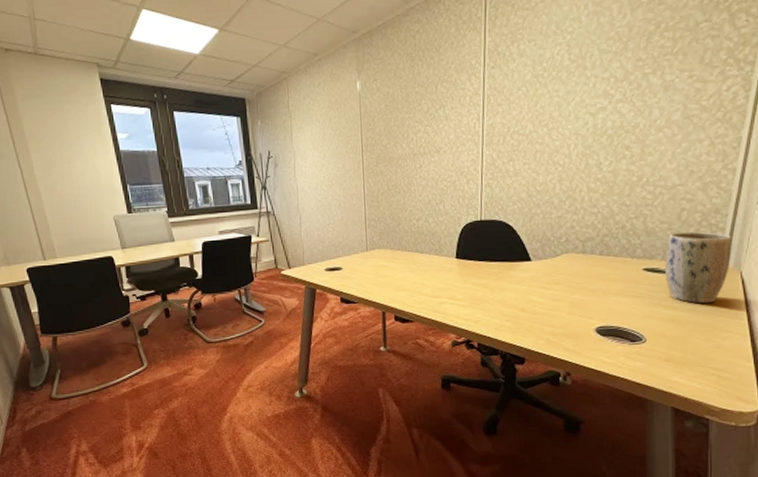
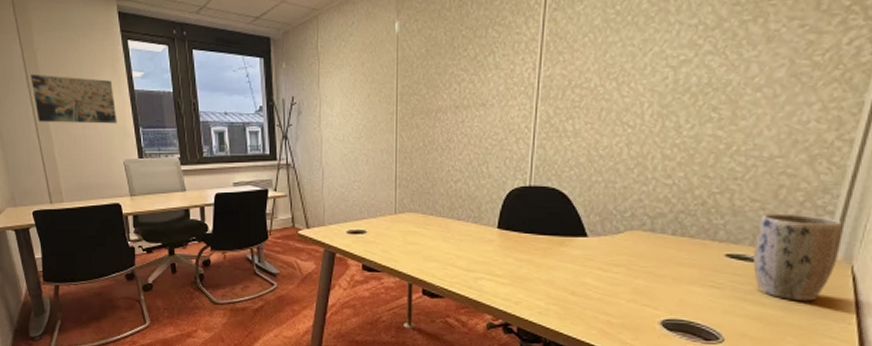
wall art: none [17,139,105,185] -> present [31,74,117,124]

